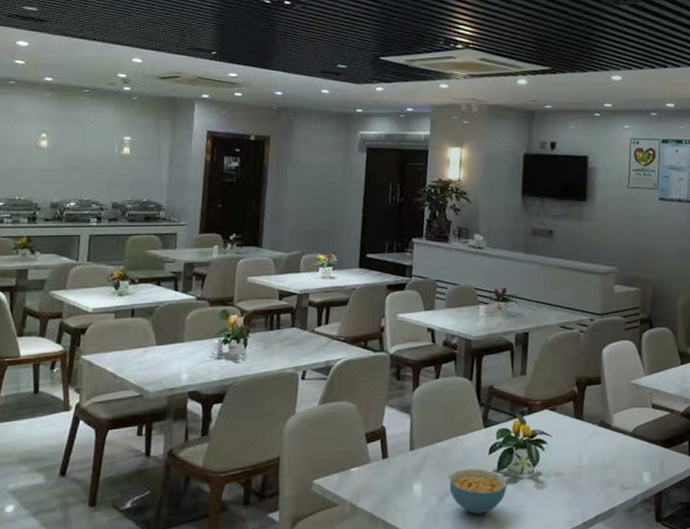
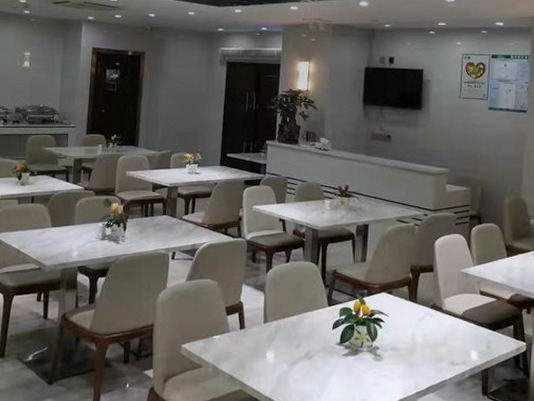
cereal bowl: present [449,469,507,514] -> none [298,341,348,380]

